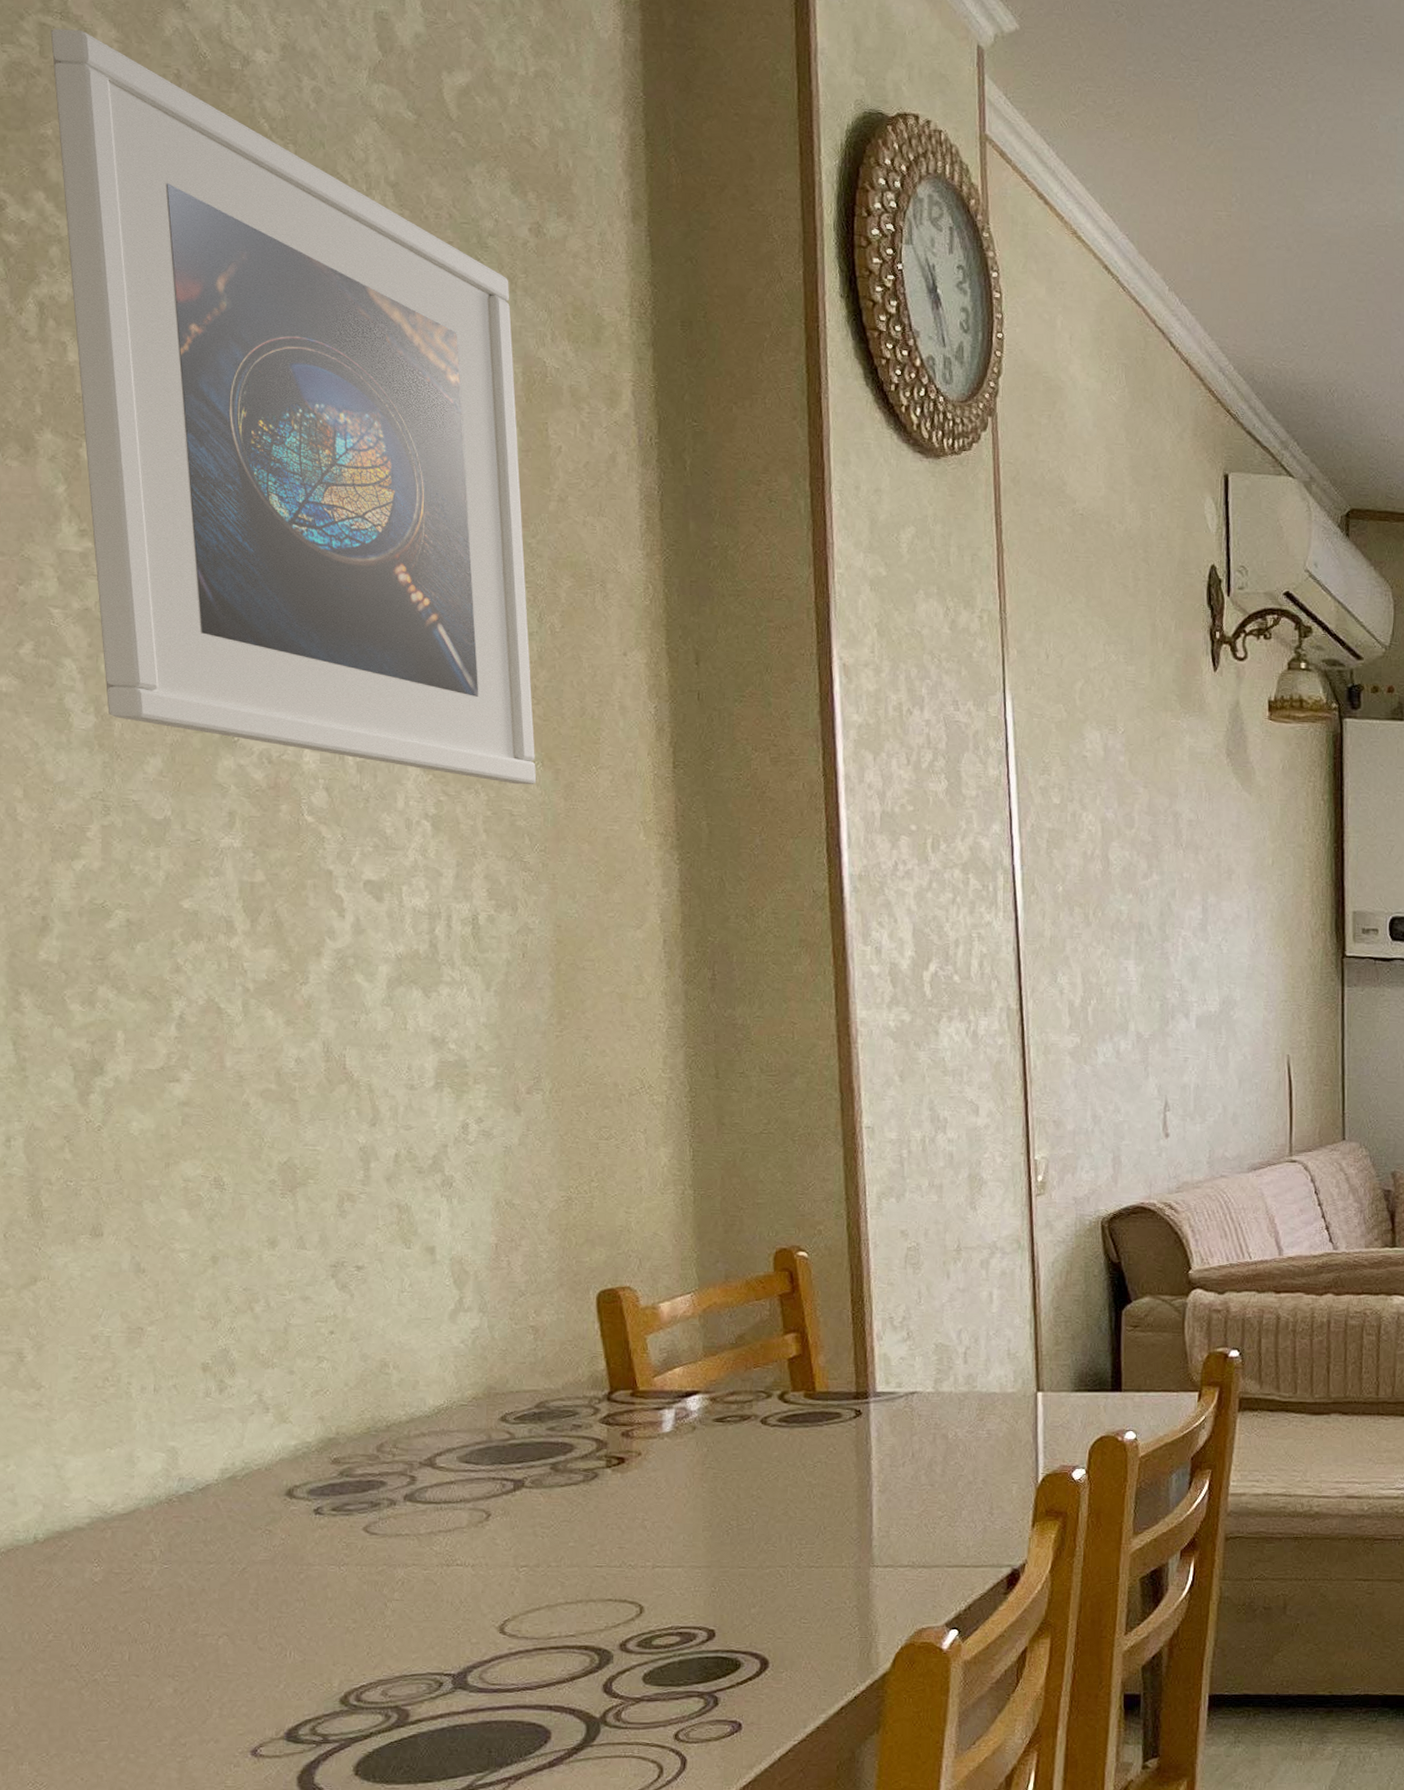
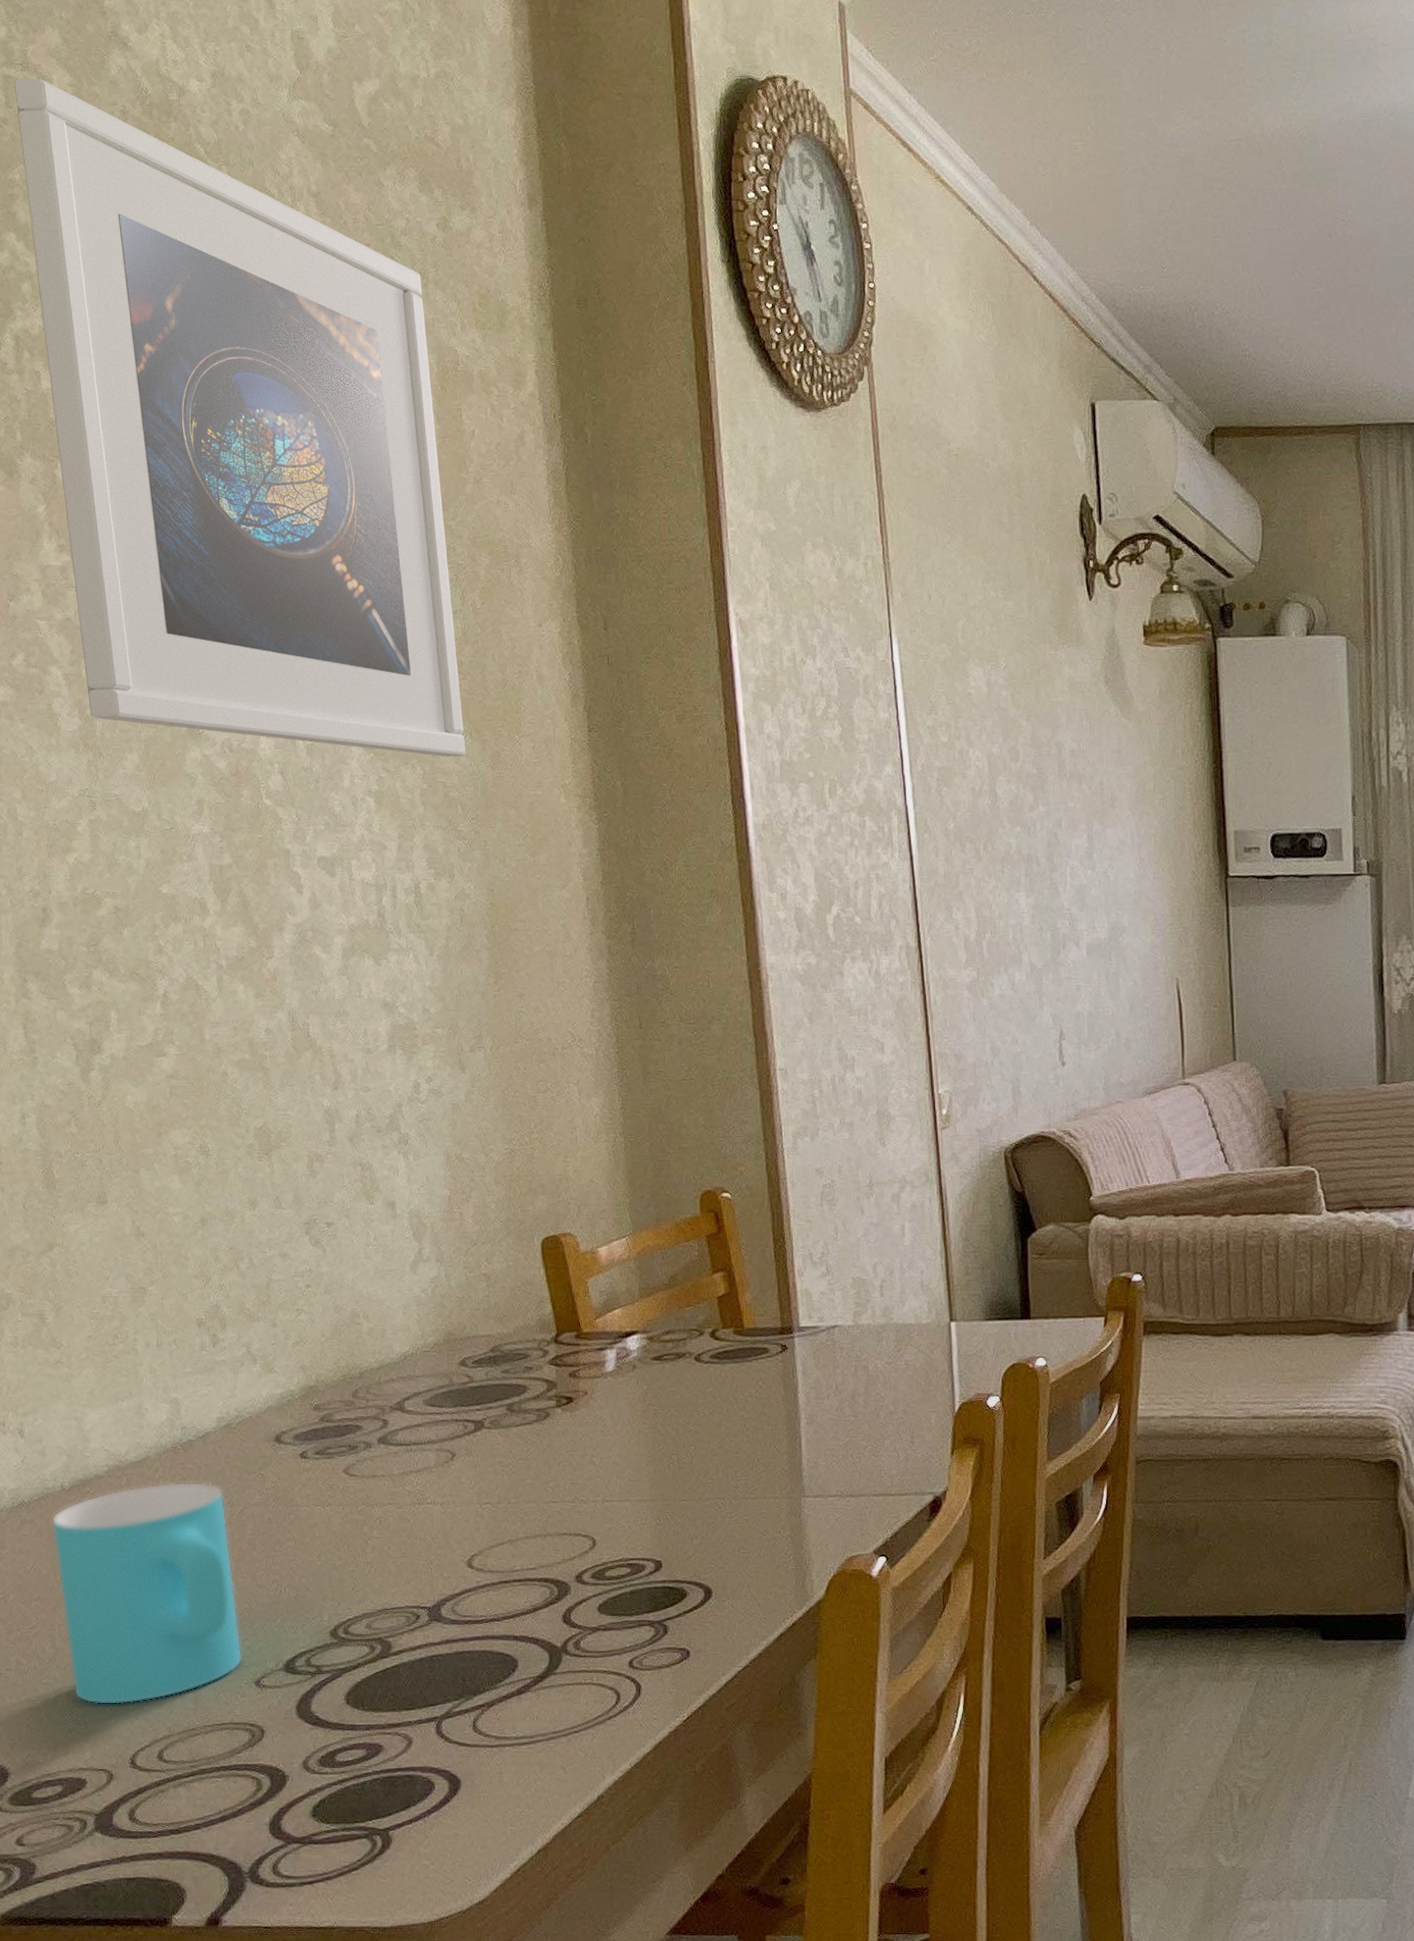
cup: none [20,1536,239,1775] -> present [51,1482,243,1705]

